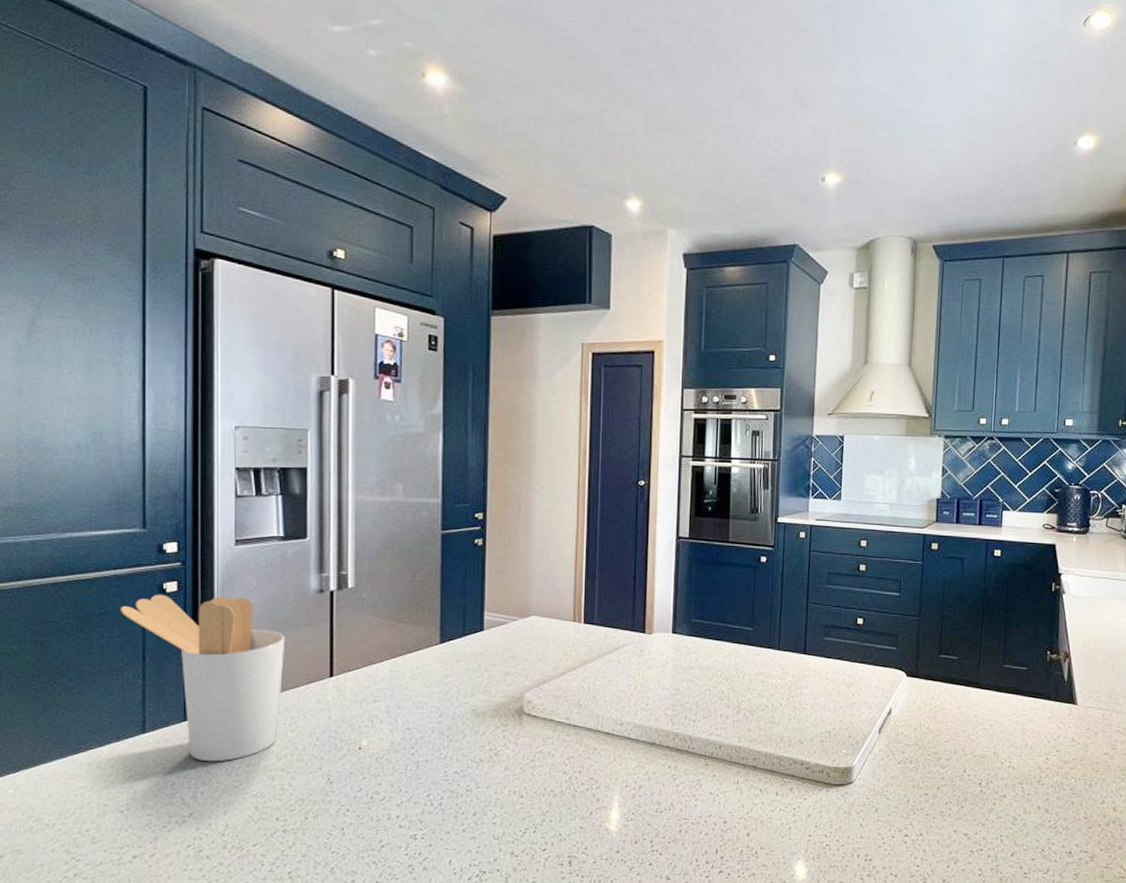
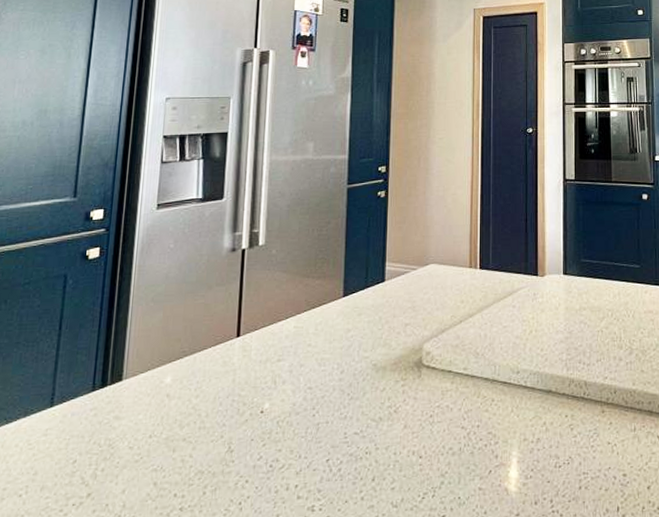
utensil holder: present [119,594,285,762] -> none [43,260,197,435]

